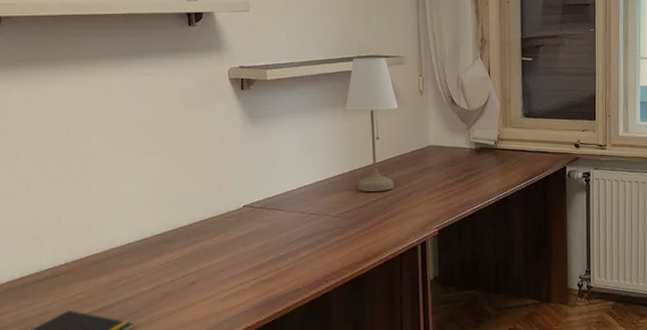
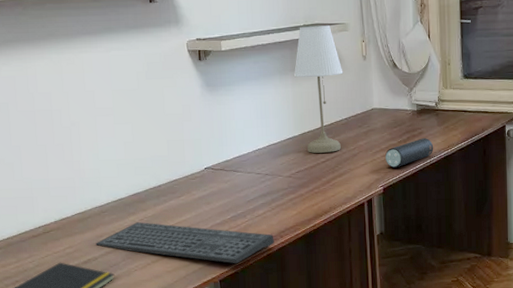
keyboard: none [113,265,318,312] -> present [95,222,274,264]
speaker: none [441,178,492,209] -> present [385,138,434,168]

